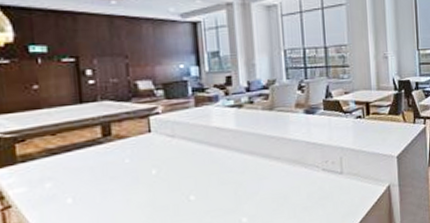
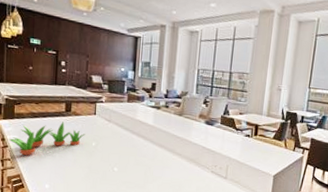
succulent plant: none [12,151,139,214] -> present [9,121,85,156]

